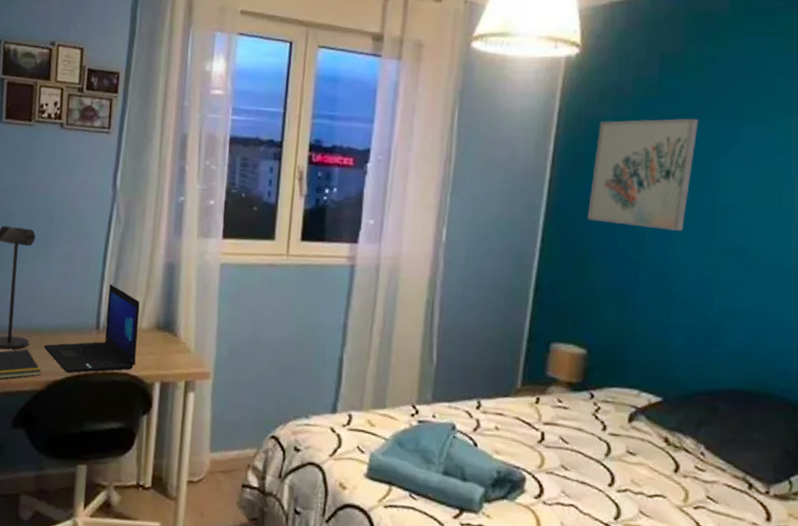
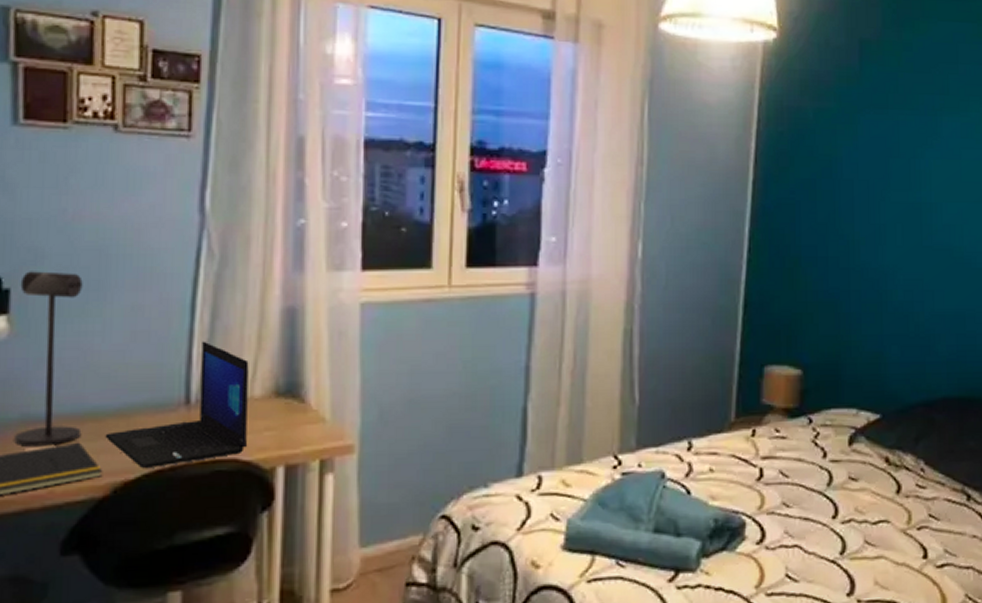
wall art: present [588,118,699,231] -> none [795,110,900,232]

